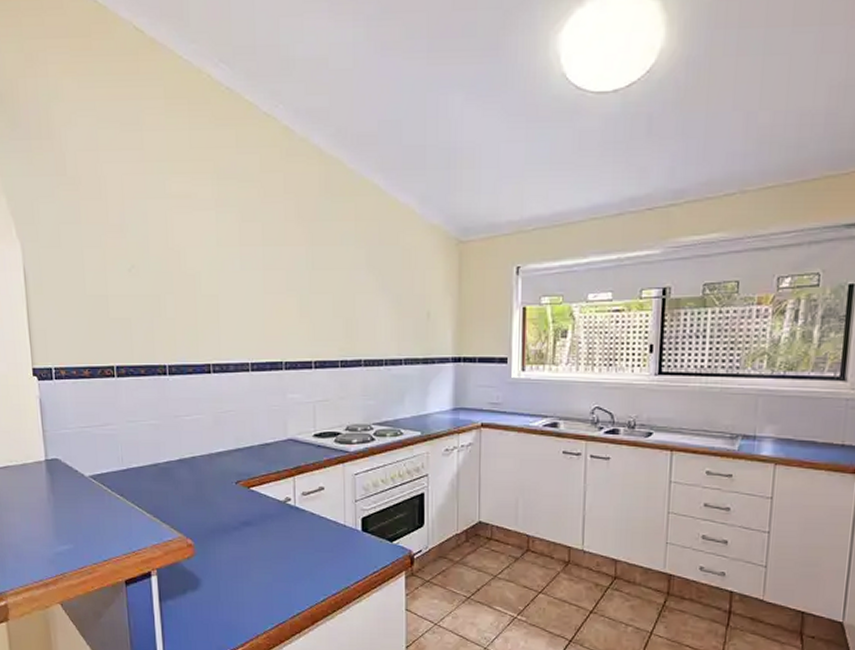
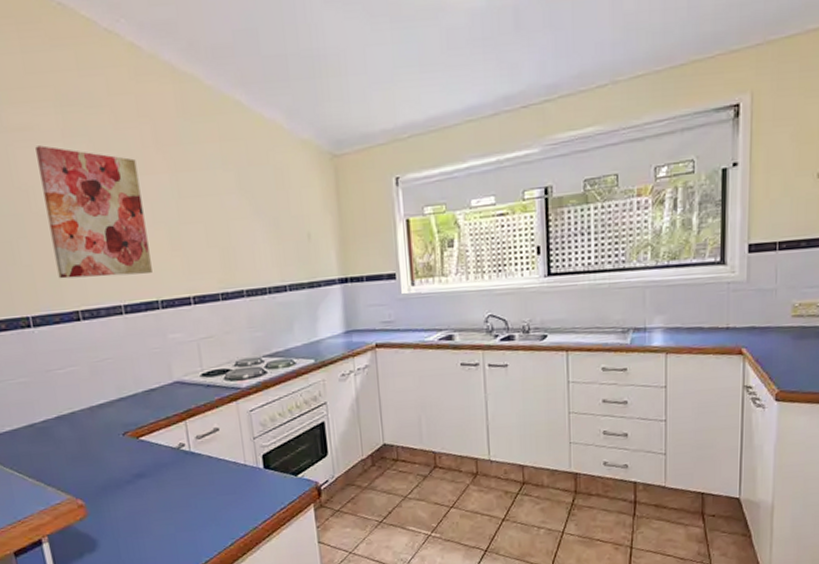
wall art: none [191,212,280,335] -> present [35,145,152,279]

